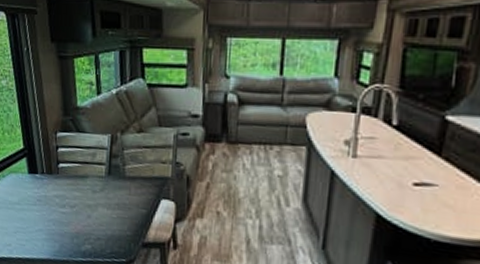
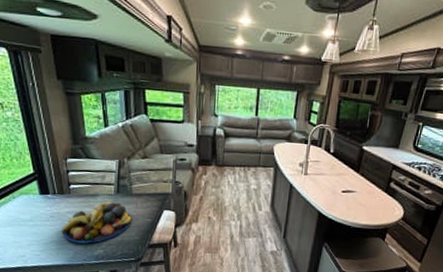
fruit bowl: none [48,185,124,236] -> present [61,202,132,244]

